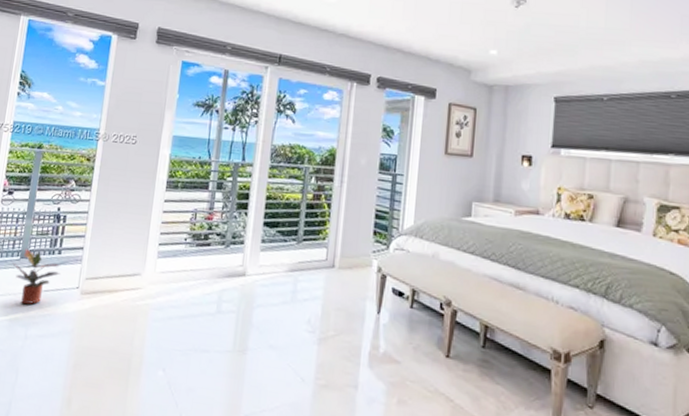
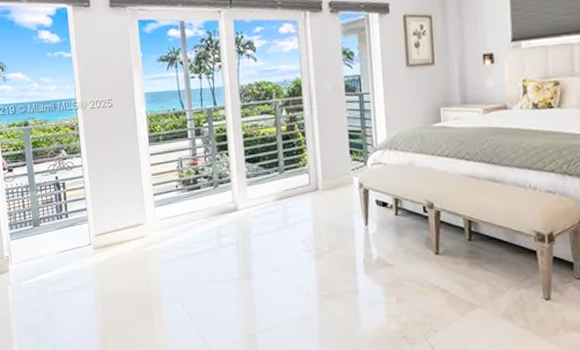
potted plant: present [12,249,60,305] -> none [28,218,72,266]

